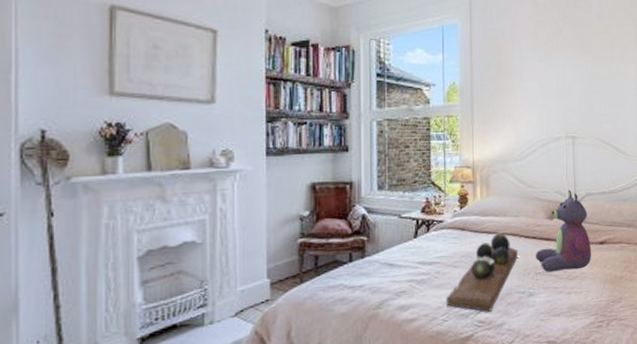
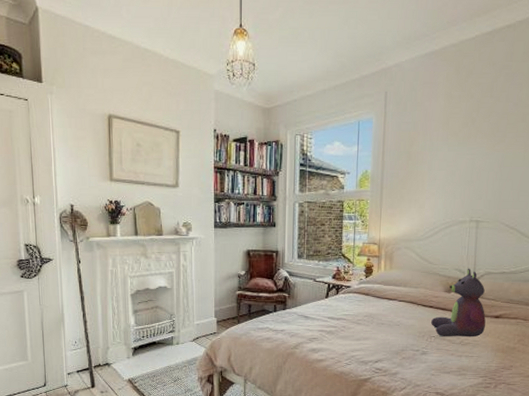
decorative tray: present [445,232,518,312] -> none [349,299,415,362]

